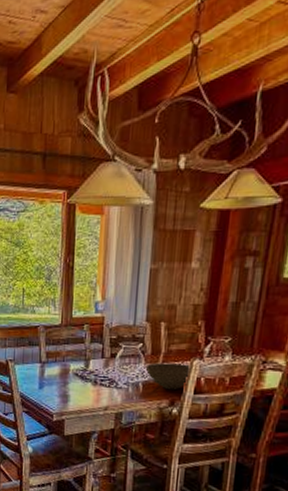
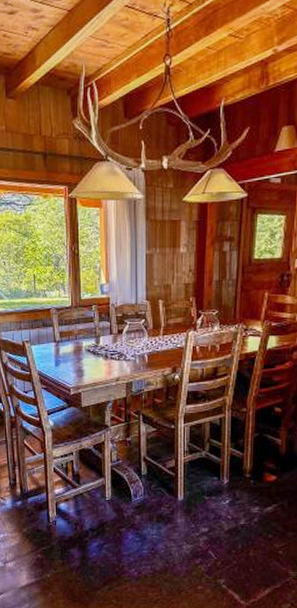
bowl: present [145,362,189,390] -> none [149,335,185,359]

